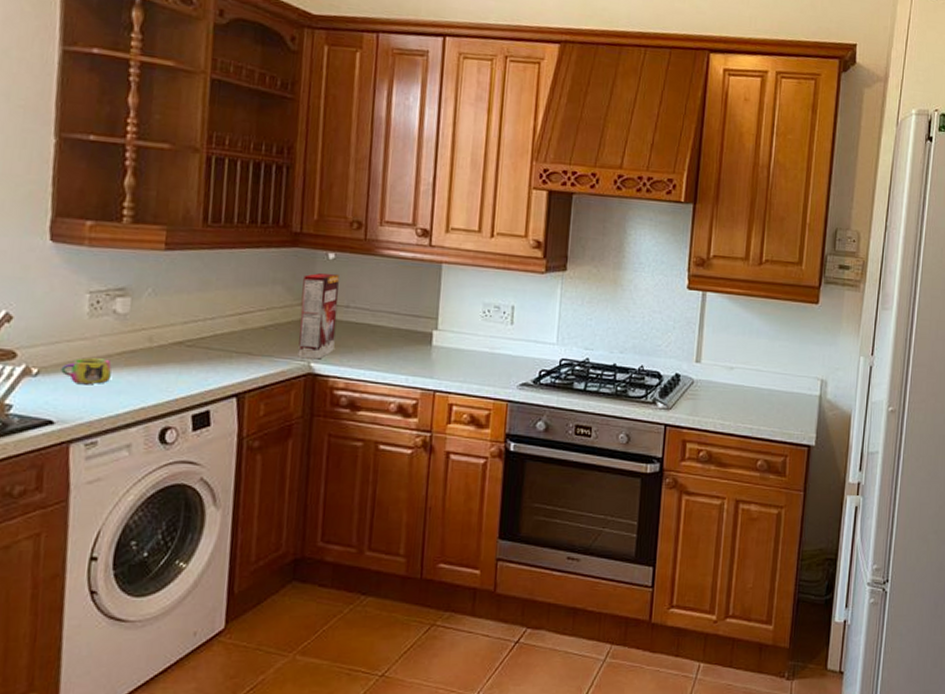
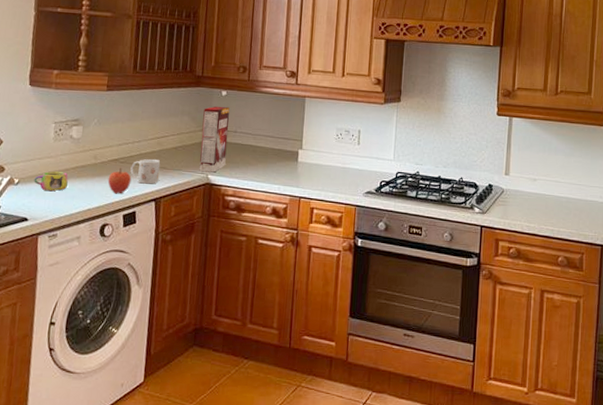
apple: none [169,352,203,388] -> present [107,167,132,194]
mug: none [201,342,244,375] -> present [130,159,161,184]

